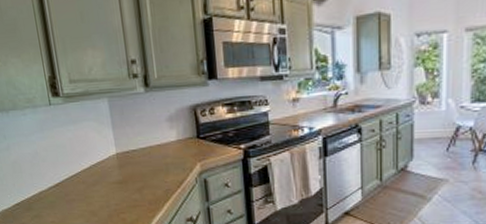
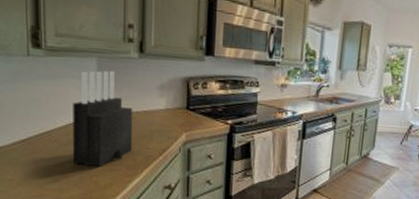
knife block: none [93,108,152,204] -> present [72,70,133,167]

